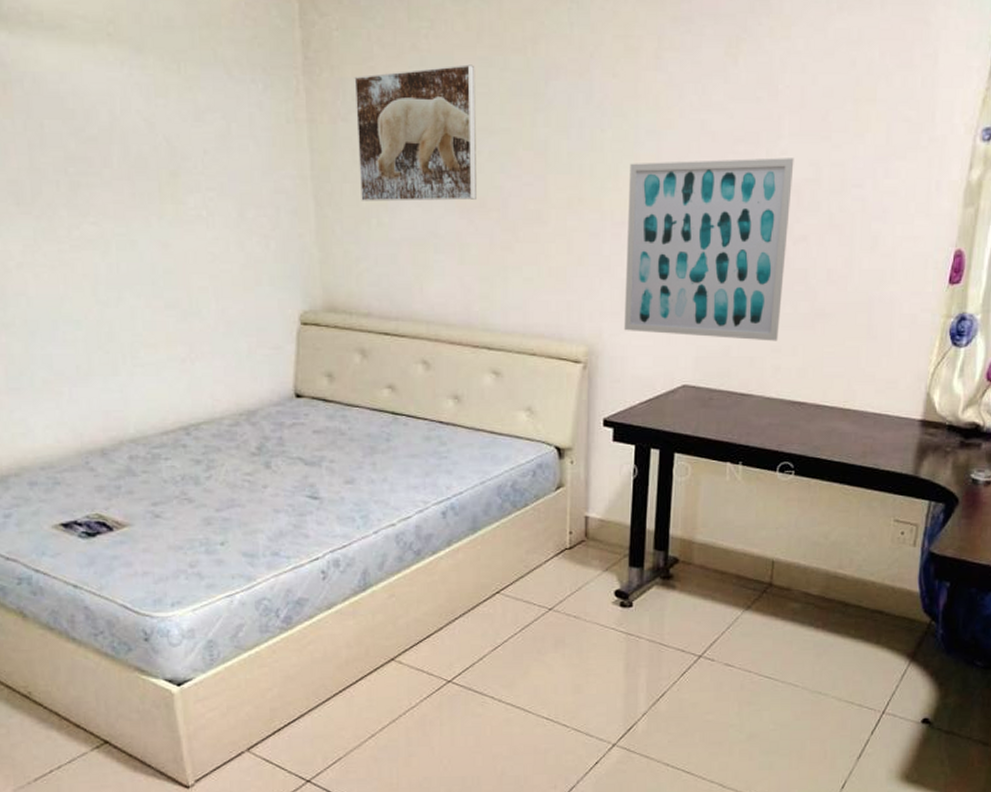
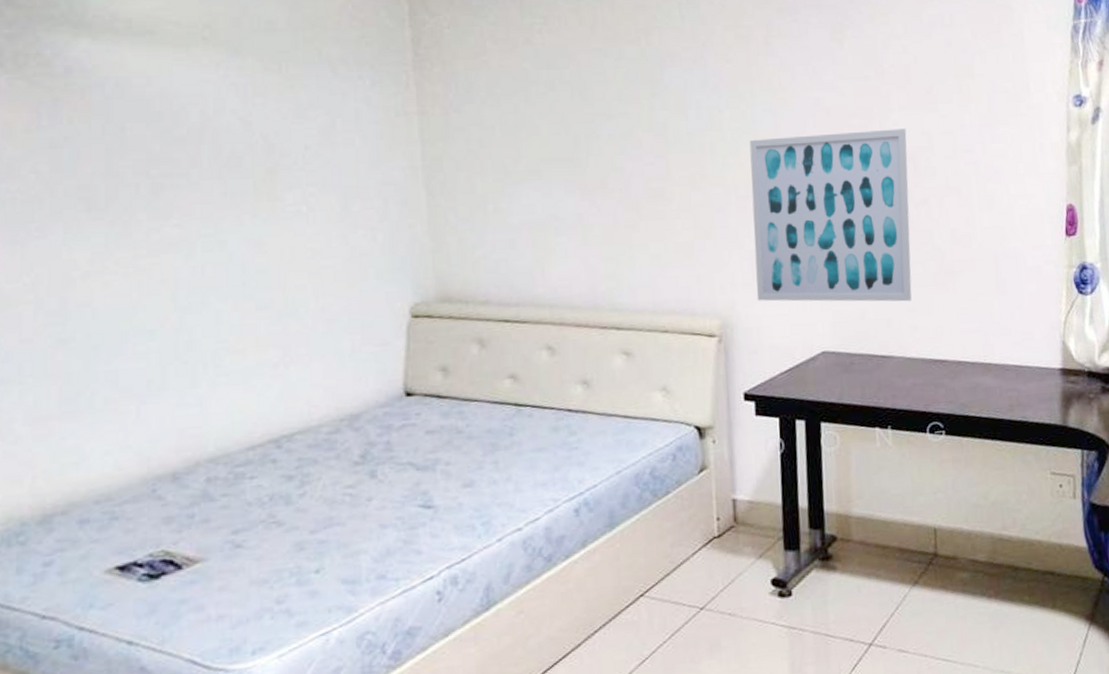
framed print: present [354,64,476,202] -> none [467,56,597,188]

